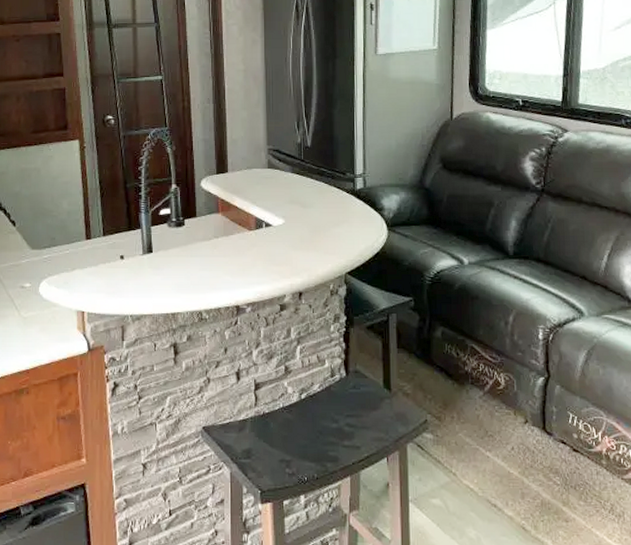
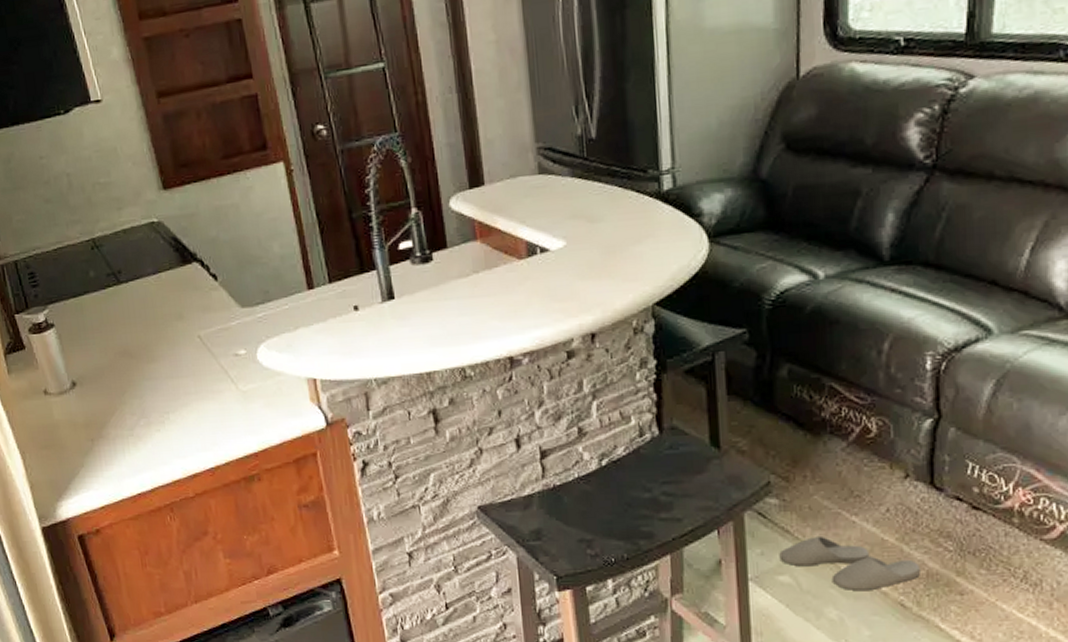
slippers: none [433,466,537,515] -> present [779,535,921,592]

